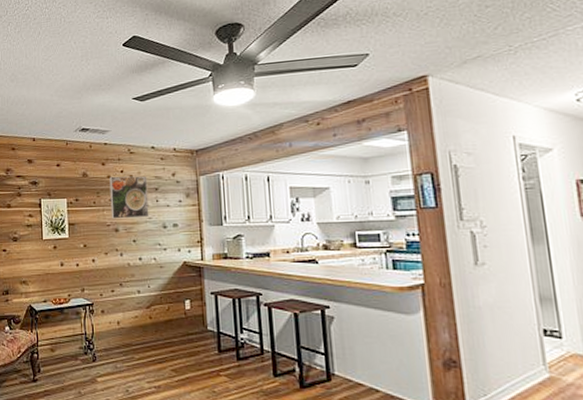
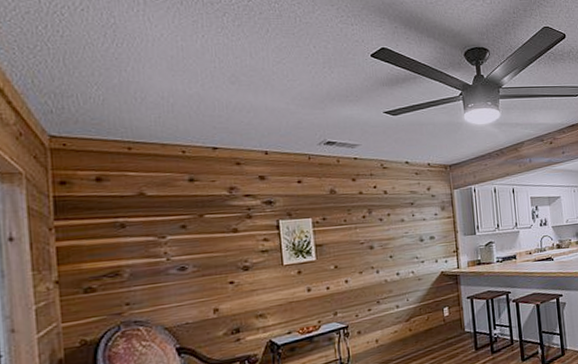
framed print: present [109,176,149,219] -> none [361,191,406,237]

